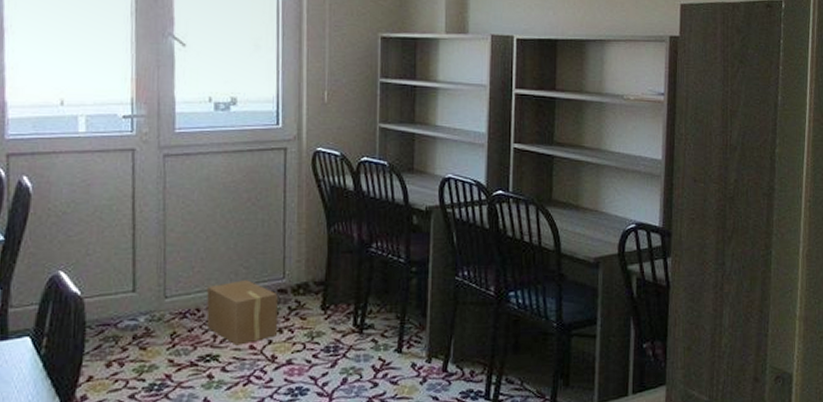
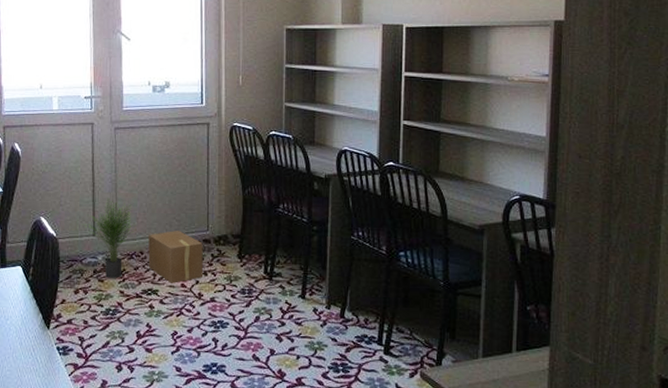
potted plant: none [120,244,187,344] -> present [84,199,133,278]

